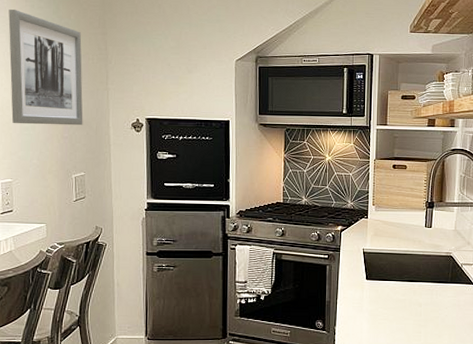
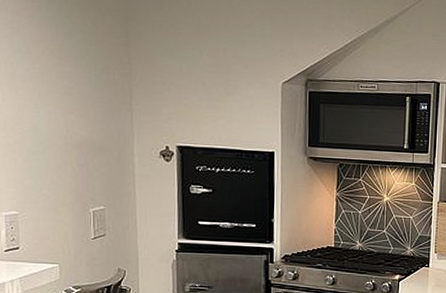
wall art: present [8,9,83,126] -> none [11,9,103,152]

